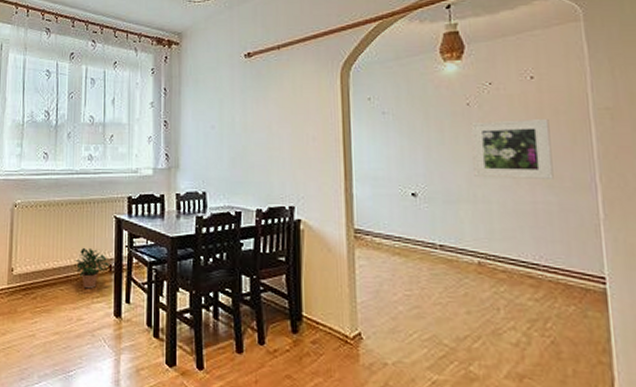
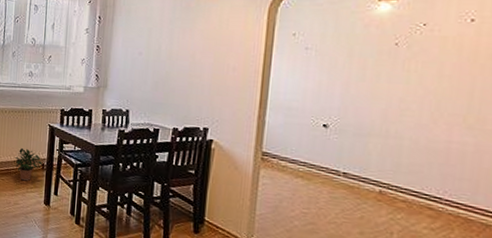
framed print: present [470,119,554,181] -> none [390,62,482,123]

